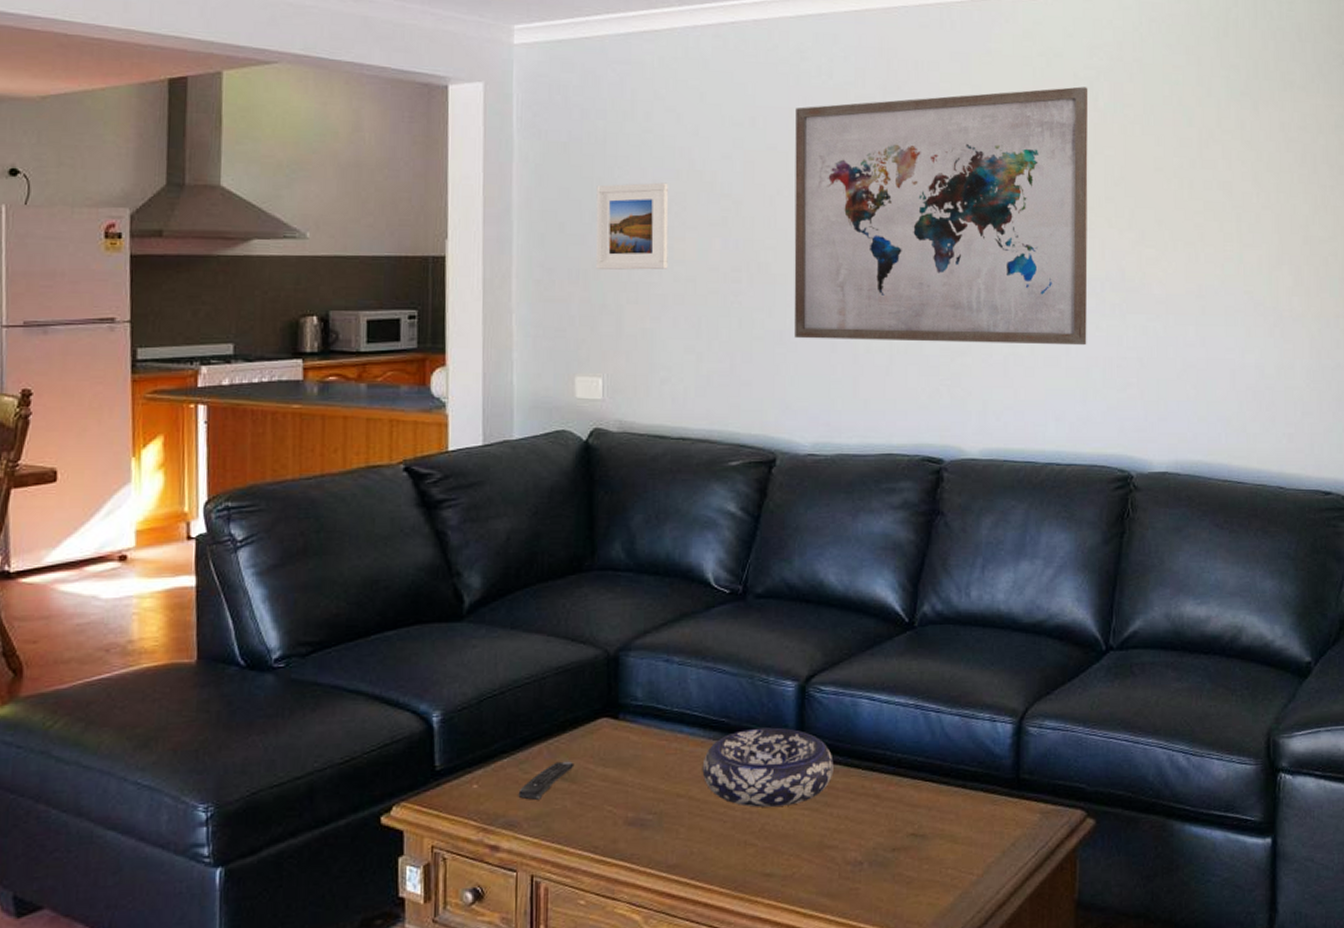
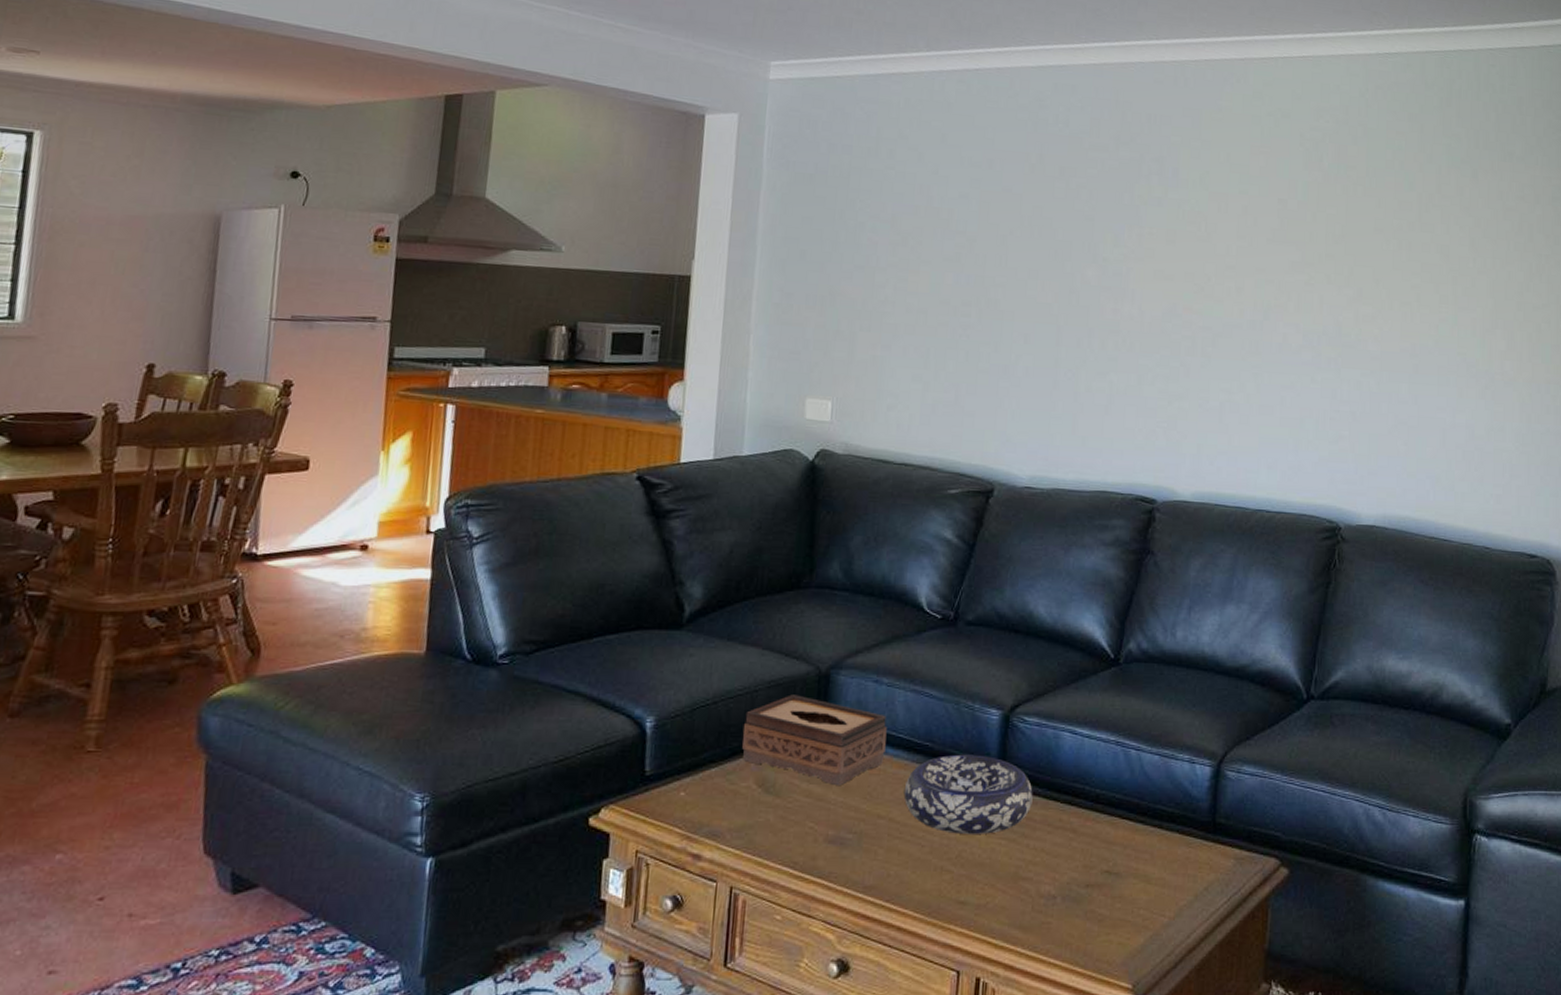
remote control: present [518,761,575,800] -> none [723,774,780,811]
tissue box: none [533,679,681,768] -> present [742,694,887,787]
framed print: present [595,182,669,270] -> none [833,216,906,300]
wall art: present [794,86,1089,346] -> none [1018,147,1314,397]

